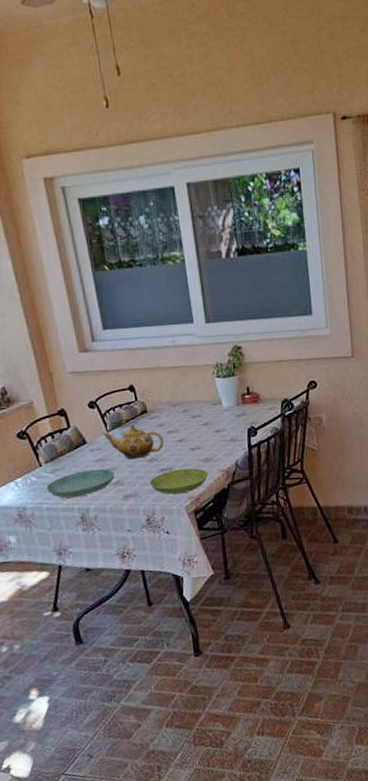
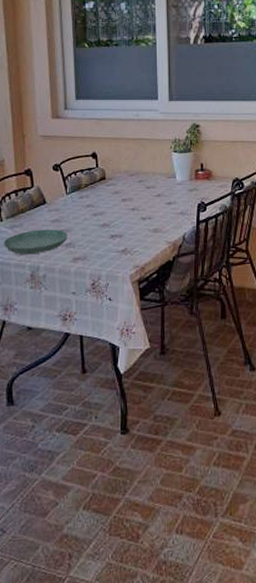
teapot: present [103,425,164,460] -> none [62,190,118,223]
saucer: present [149,468,208,495] -> none [99,237,155,261]

